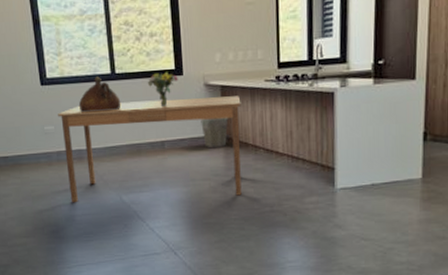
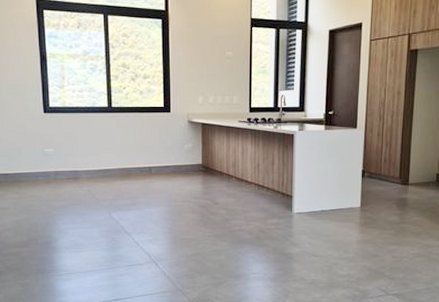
dining table: present [58,96,242,203] -> none [58,132,218,218]
ceramic jug: present [78,76,122,113] -> none [77,108,116,139]
bouquet: present [147,71,178,108] -> none [139,108,166,139]
waste bin: present [200,117,229,147] -> none [184,149,207,174]

